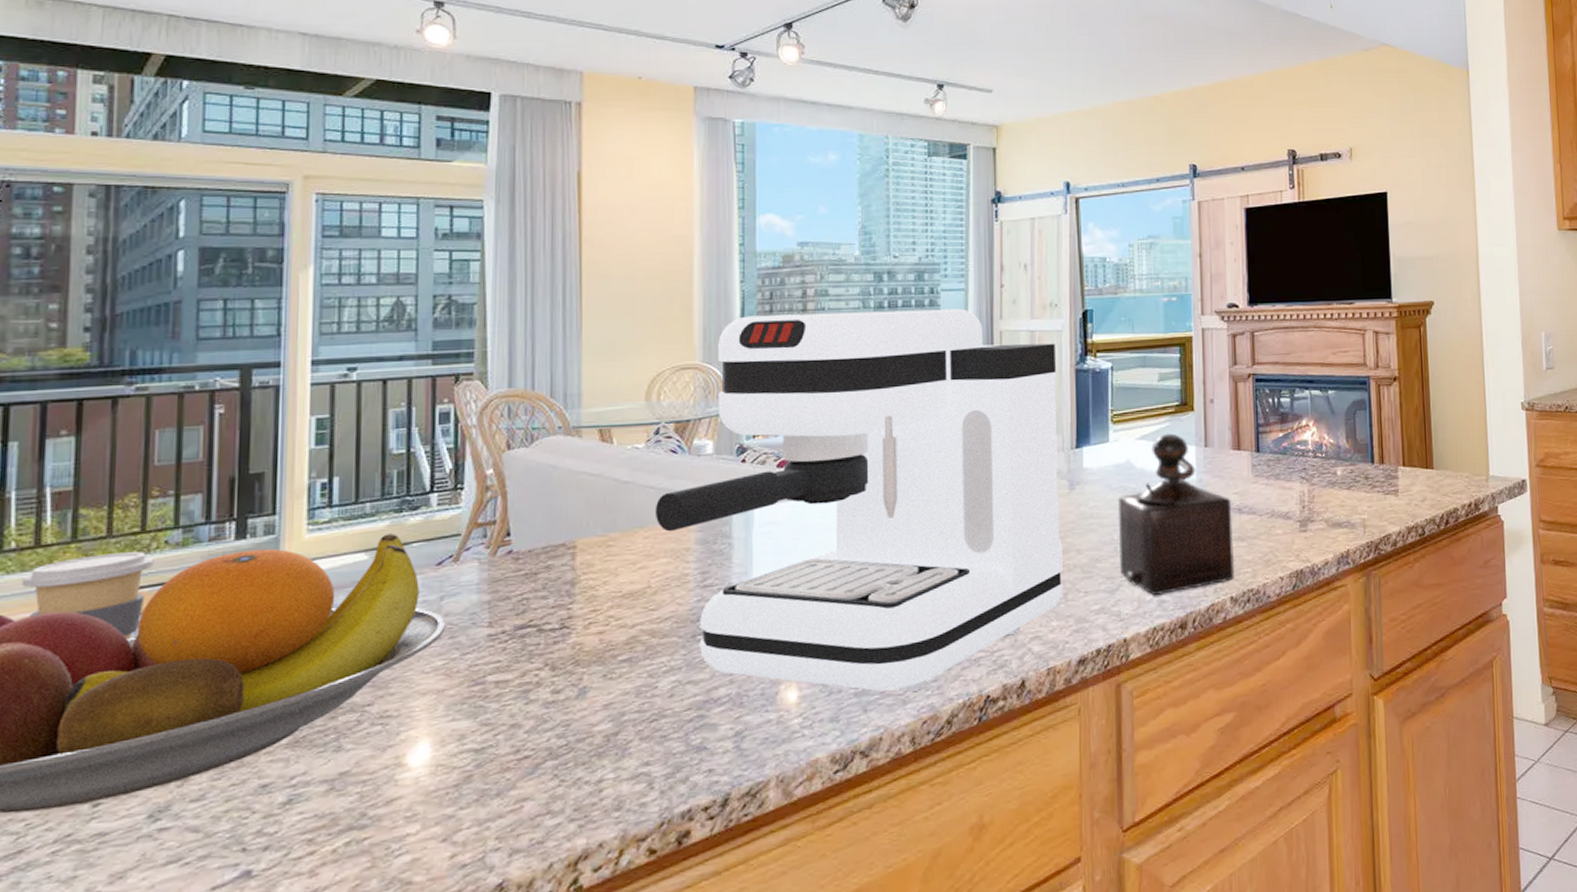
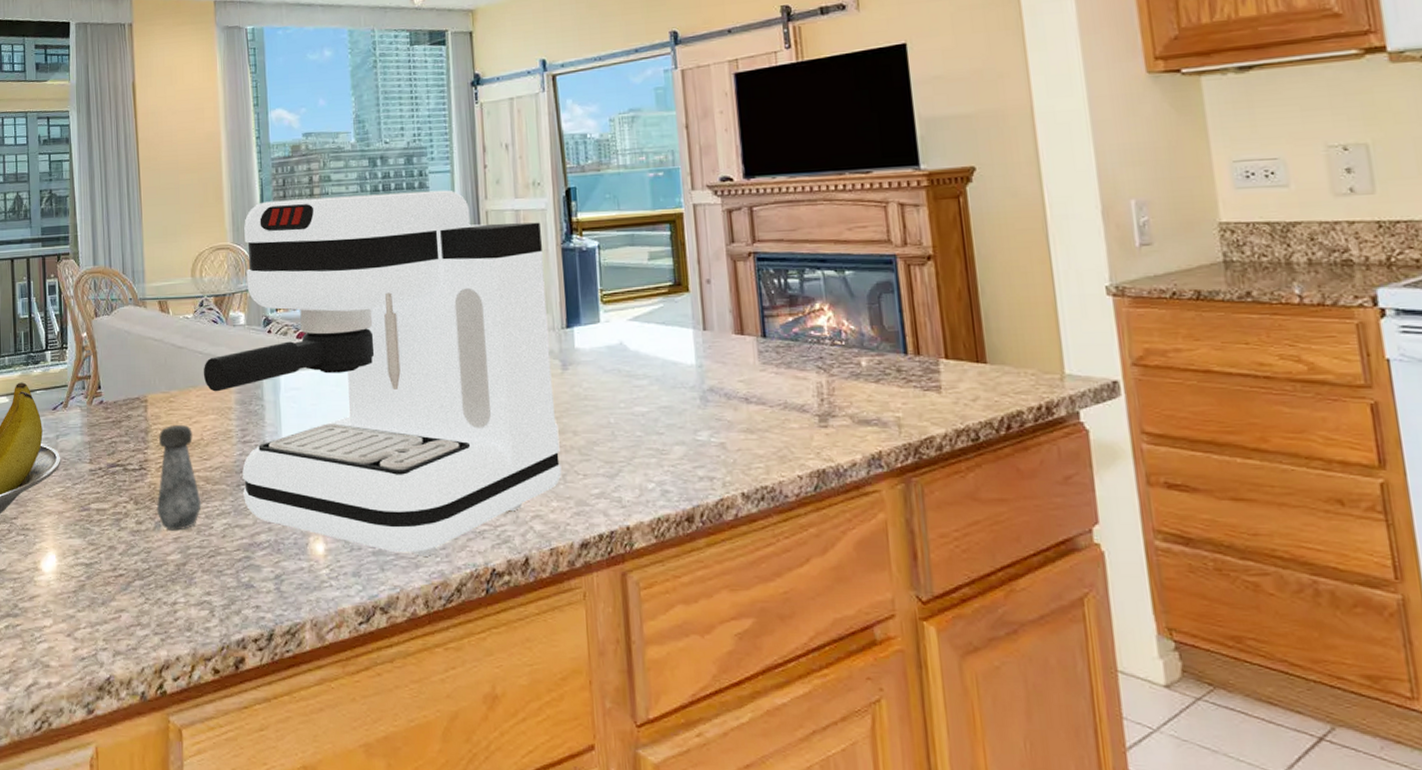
salt shaker: none [581,571,644,697] -> present [156,424,202,531]
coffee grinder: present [1117,433,1235,596] -> none [612,315,745,485]

